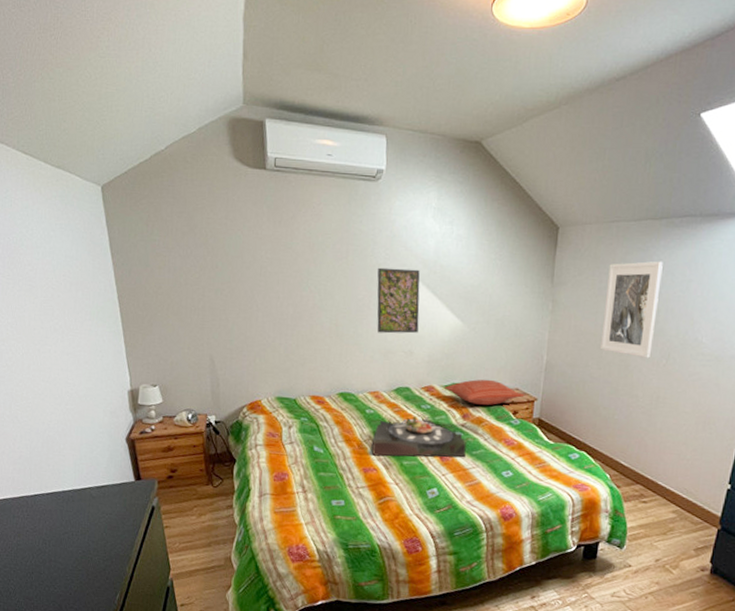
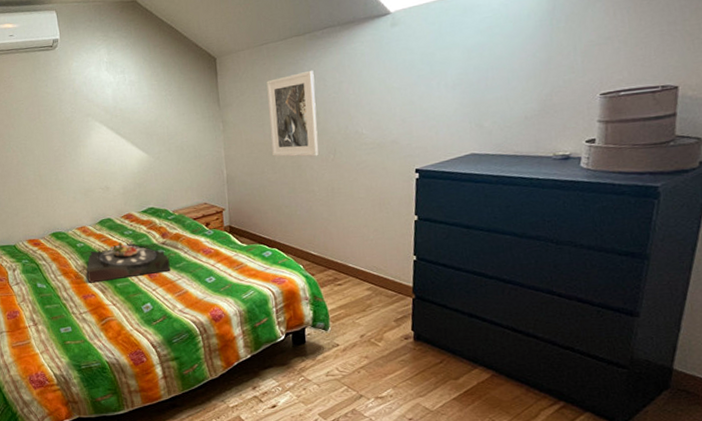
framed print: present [377,267,420,334] -> none [67,116,110,176]
pillow: present [443,379,525,406] -> none [141,199,213,224]

